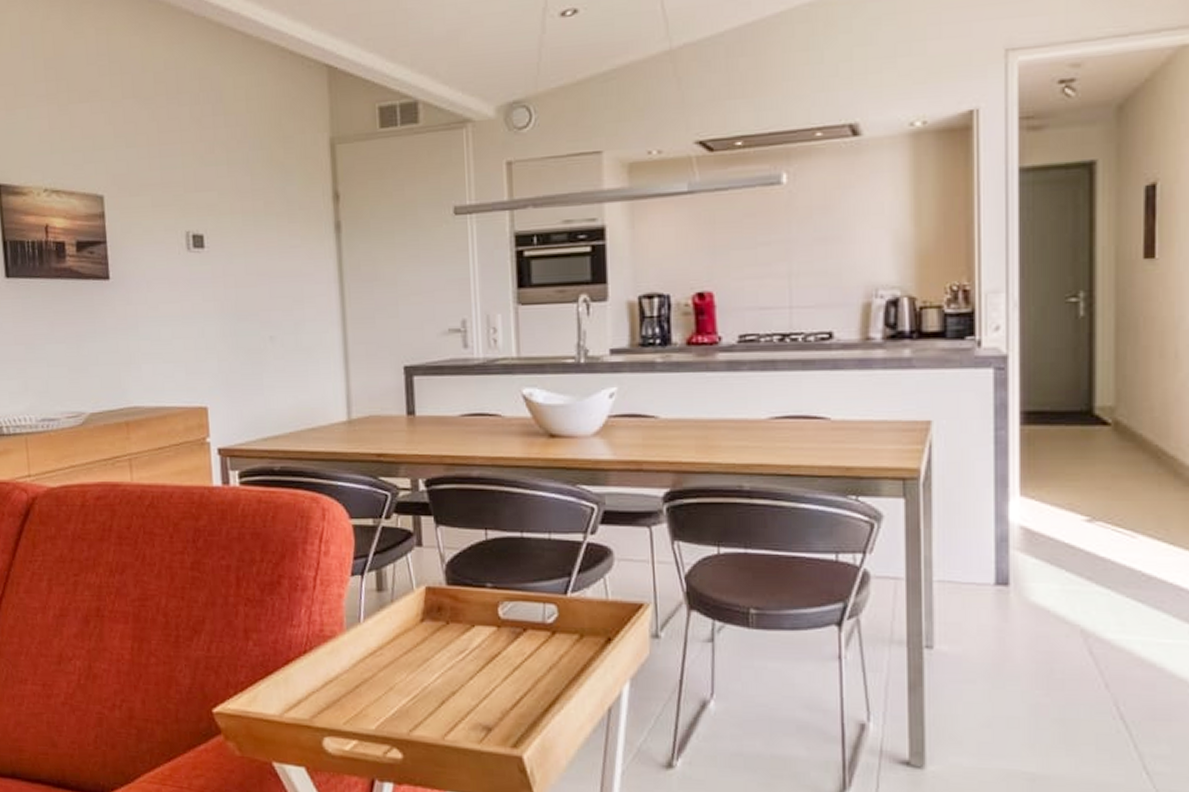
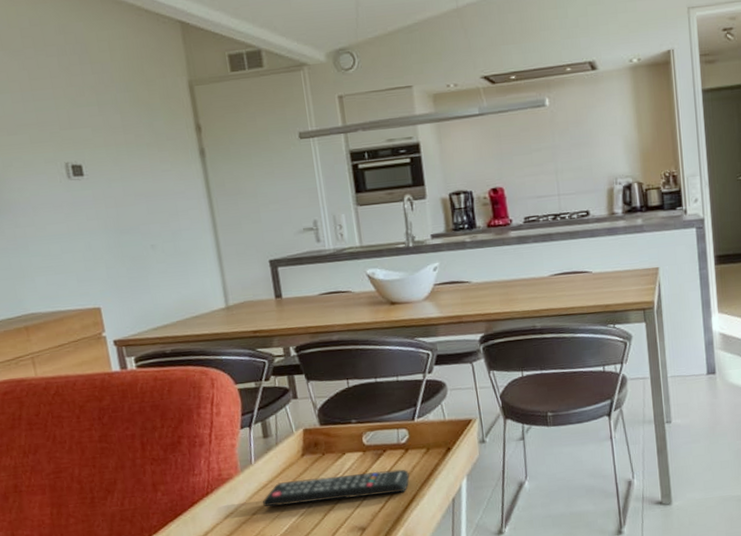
remote control: none [368,651,554,689] -> present [262,469,410,507]

